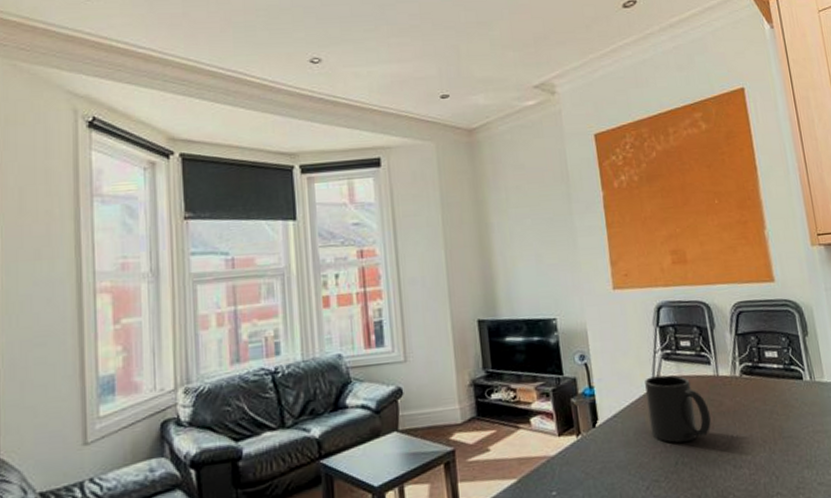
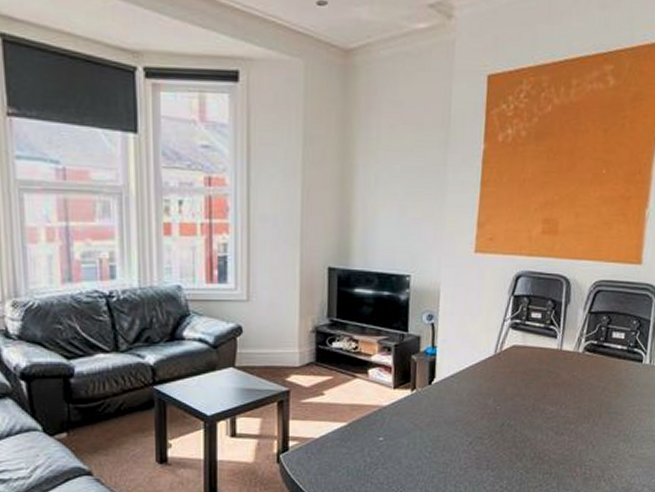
mug: present [645,375,711,443] -> none [484,343,545,408]

